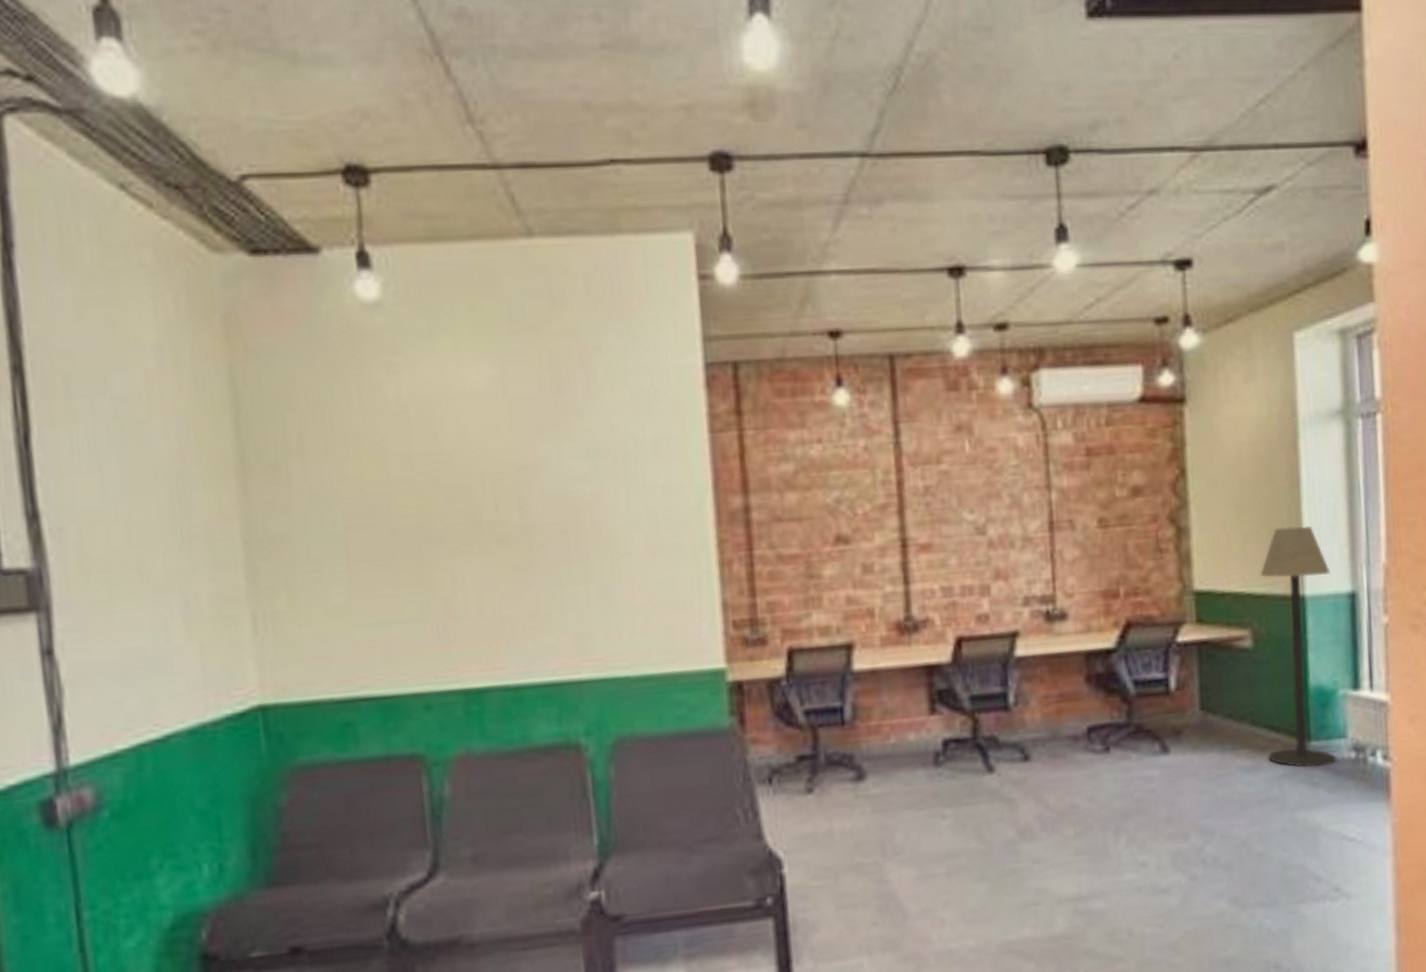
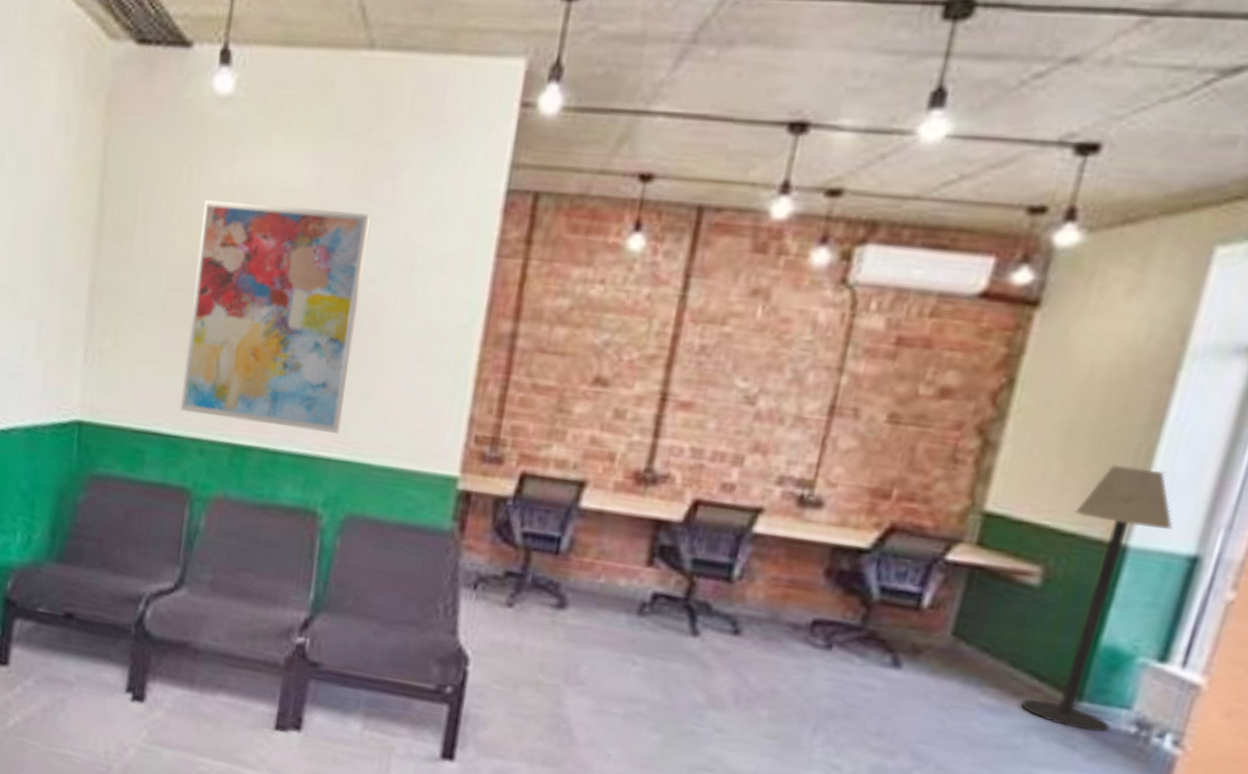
wall art: none [371,407,586,666] -> present [180,199,370,434]

